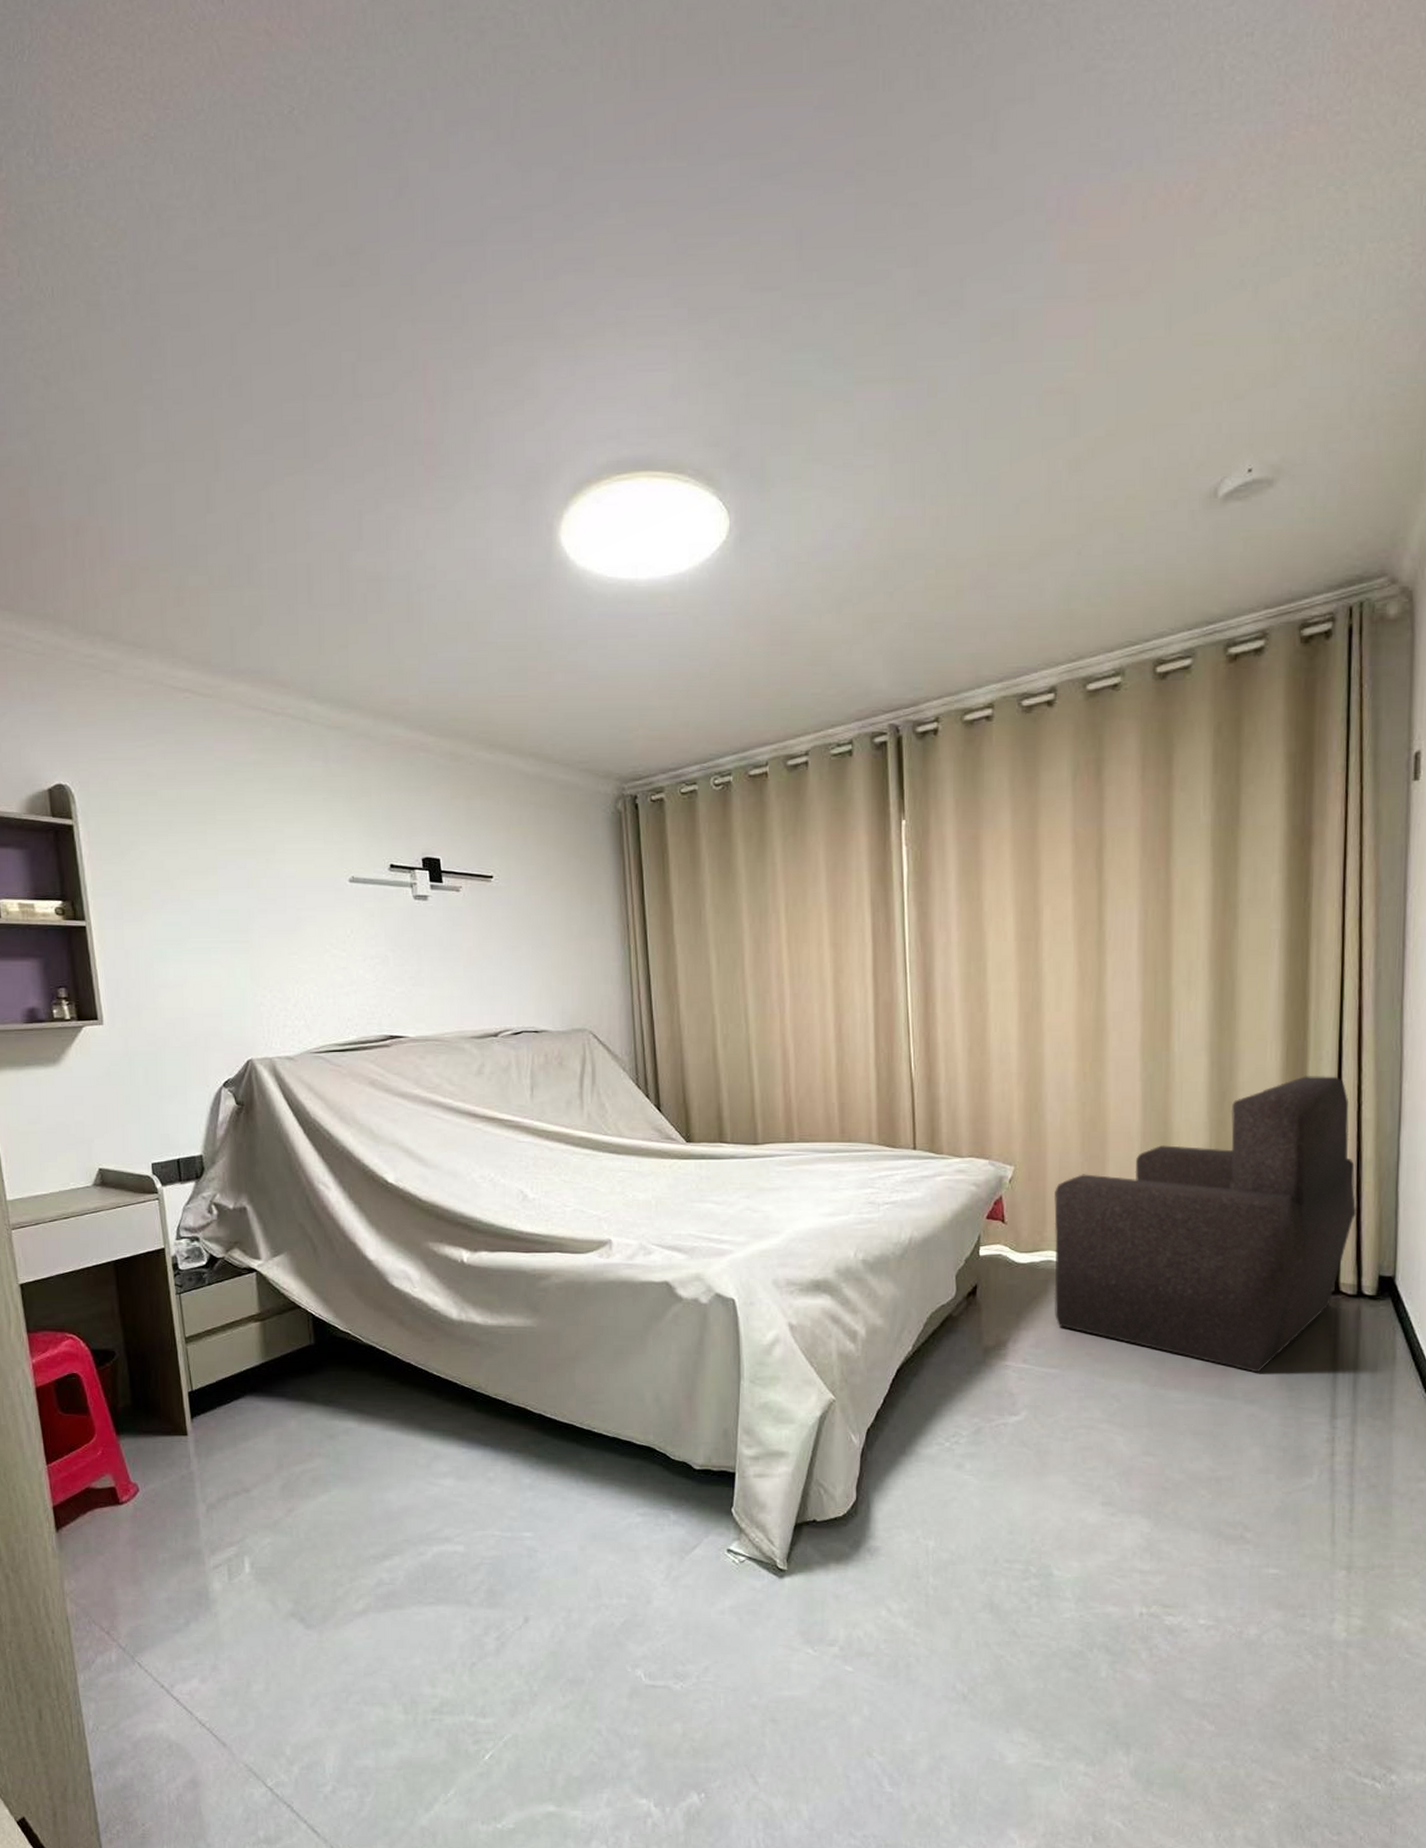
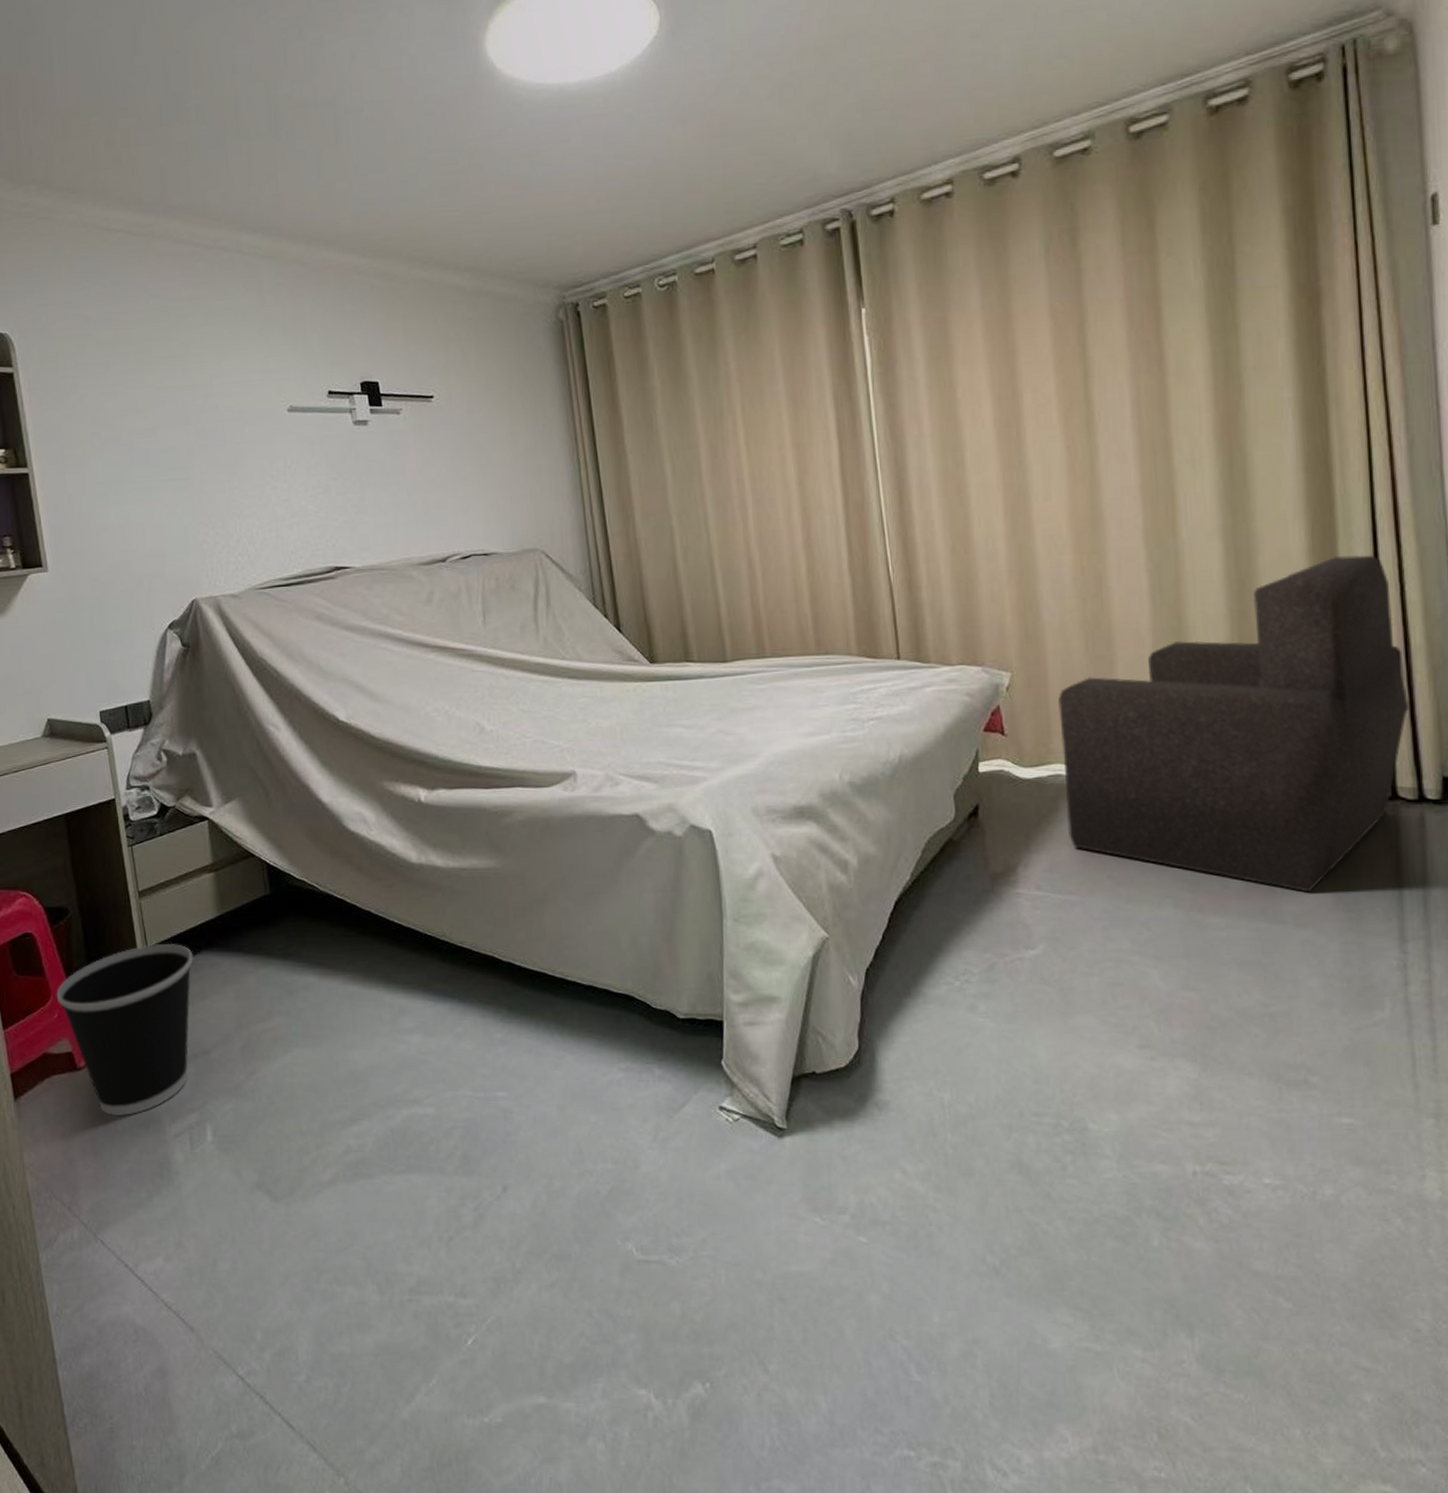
wastebasket: none [100,1388,237,1549] -> present [56,944,194,1117]

